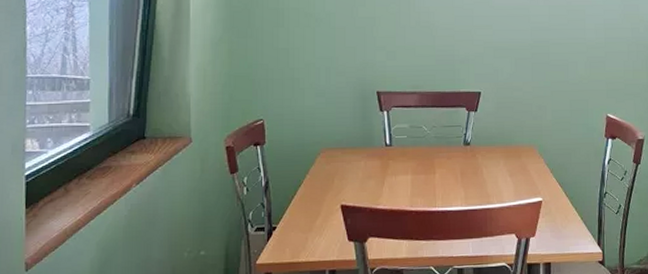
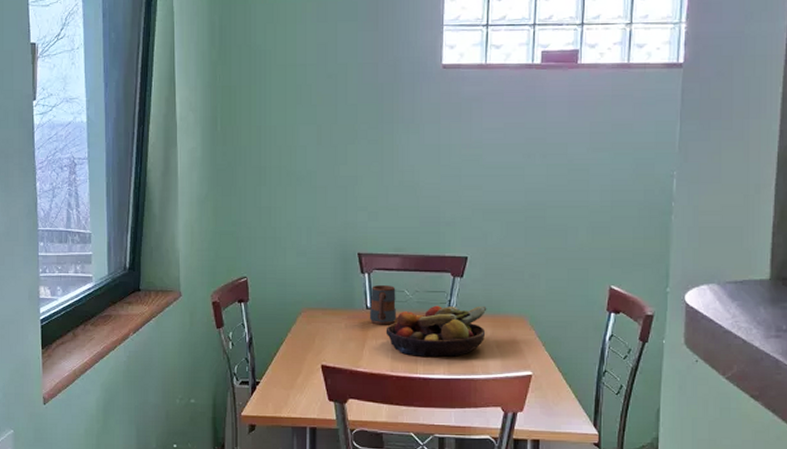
mug: none [388,122,414,161] -> present [369,285,396,325]
fruit bowl: none [405,137,500,190] -> present [386,305,487,357]

